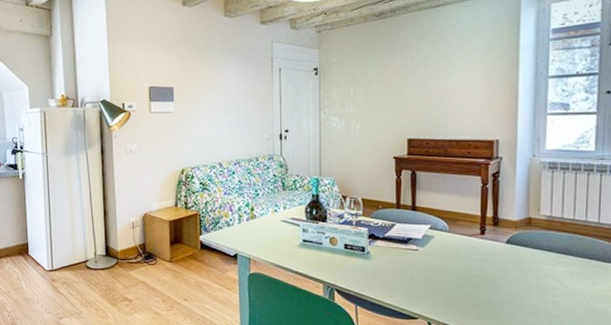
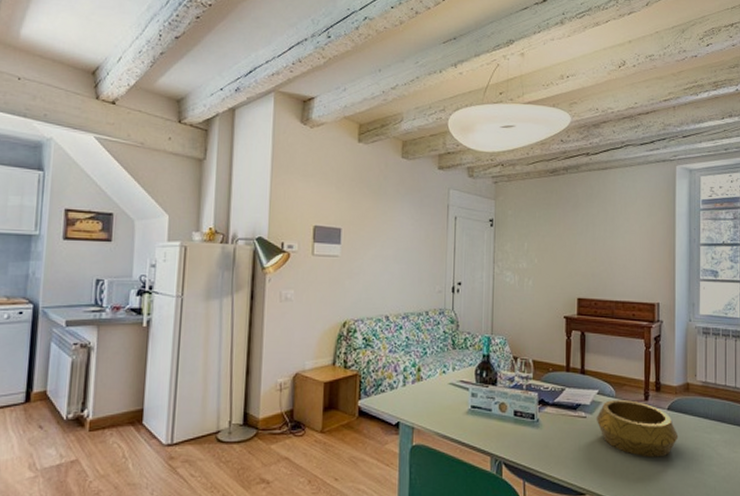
decorative bowl: none [428,234,518,287] -> present [596,400,679,457]

